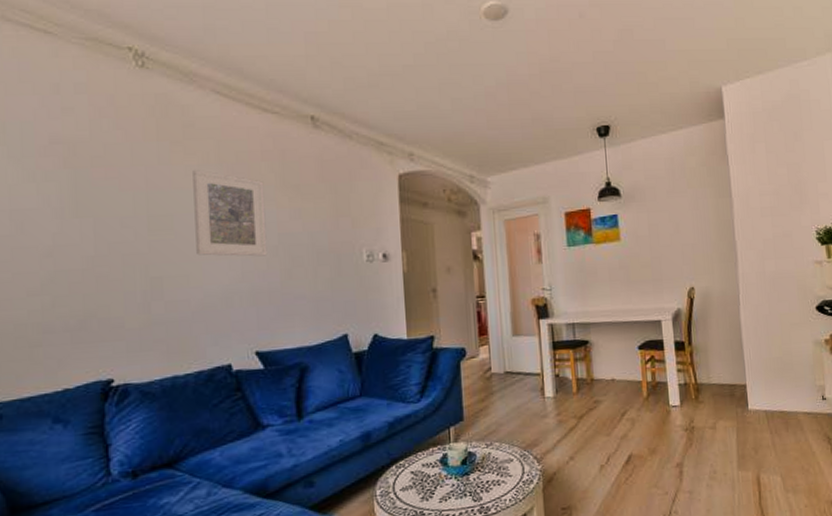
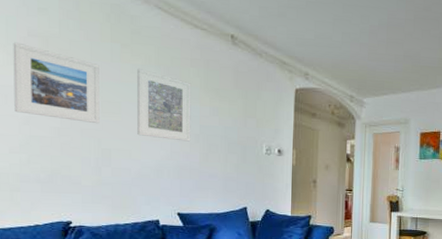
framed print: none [30,153,146,246] -> present [13,42,100,124]

